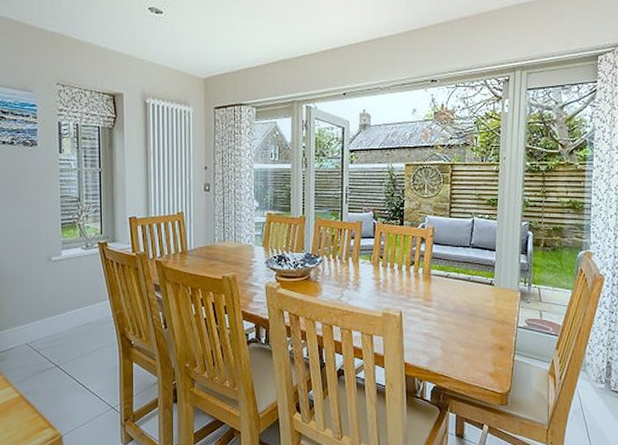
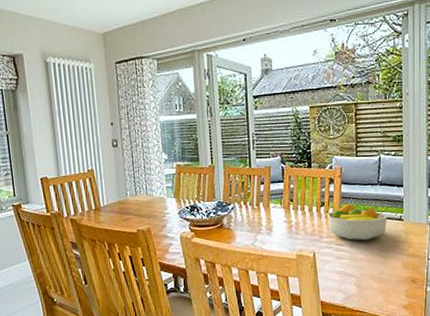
fruit bowl: none [416,264,478,303] -> present [327,203,387,241]

